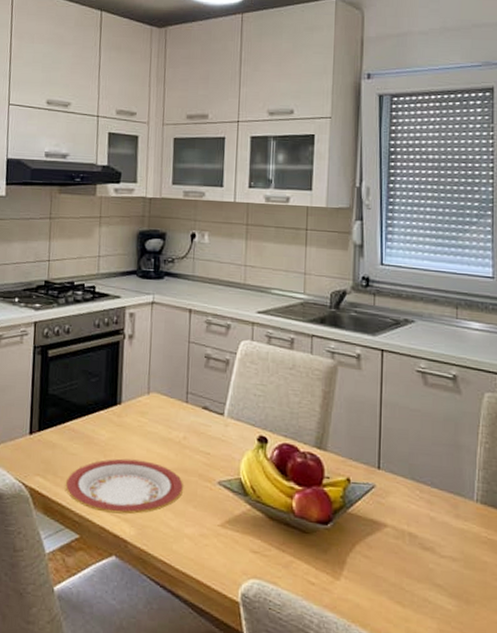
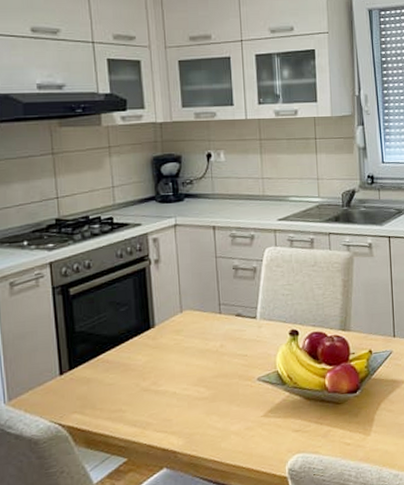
plate: present [65,458,184,514] -> none [105,374,226,432]

